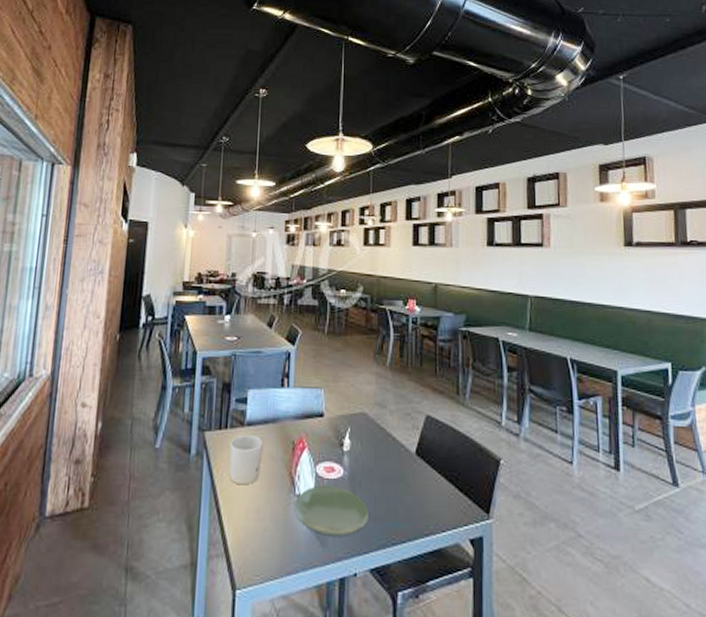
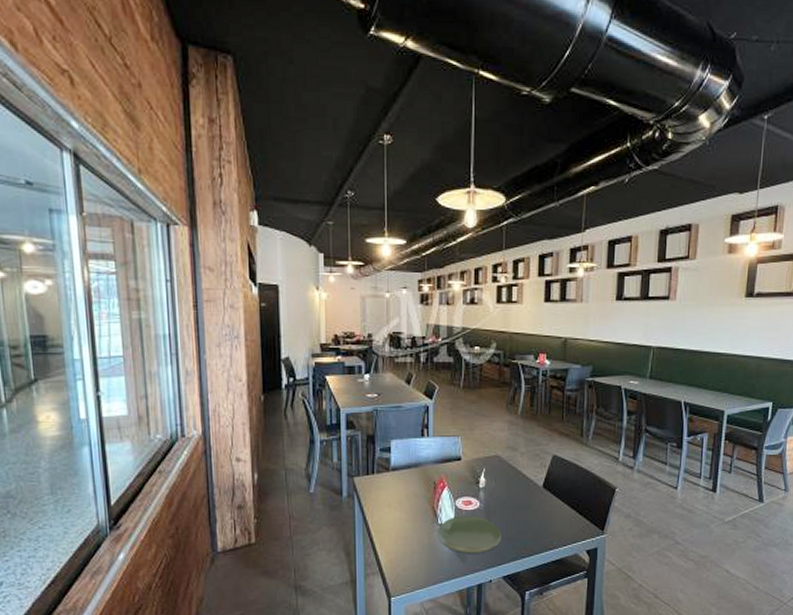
mug: present [228,434,264,485] -> none [377,478,408,519]

